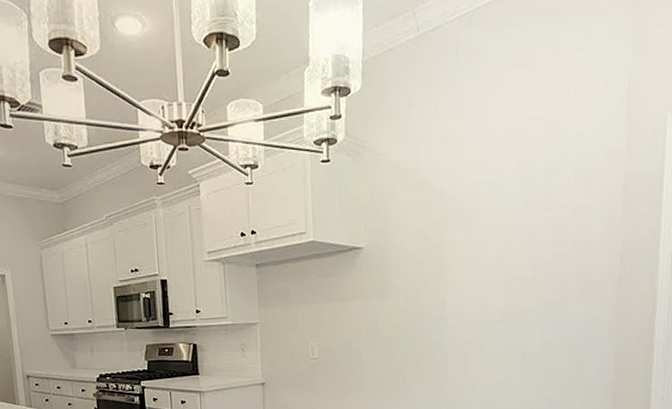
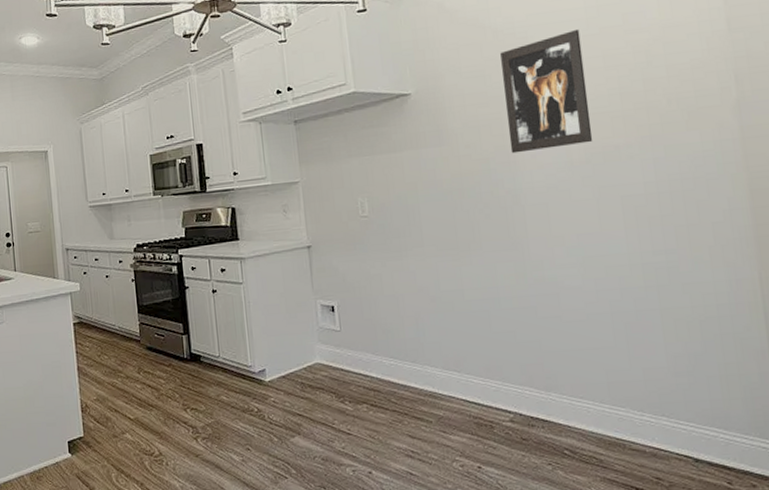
wall art: none [442,201,510,310] -> present [500,28,593,154]

